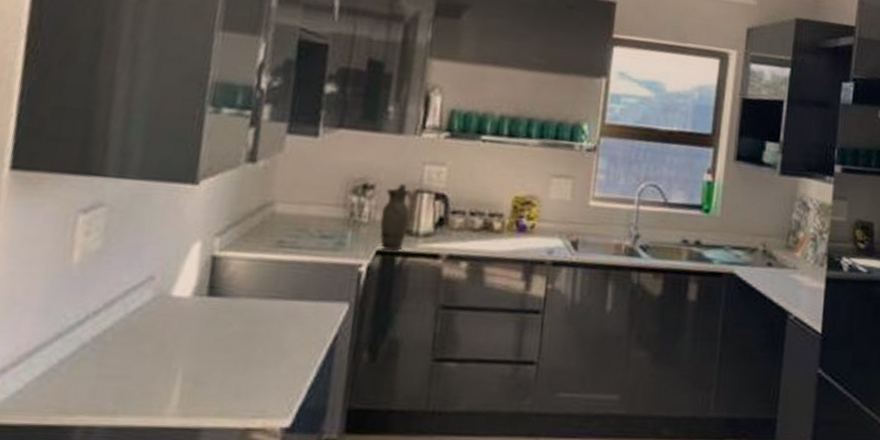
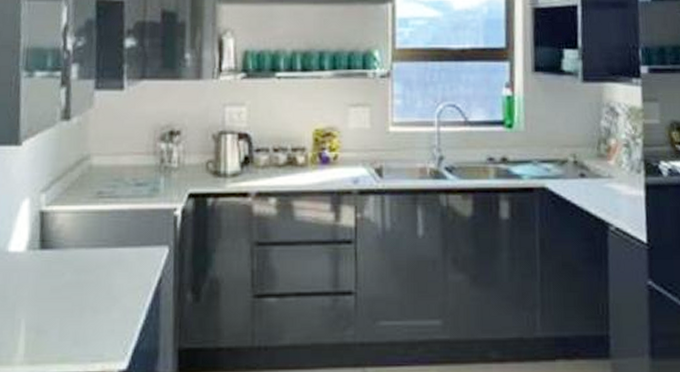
ceramic jug: present [379,183,410,251] -> none [189,127,217,192]

